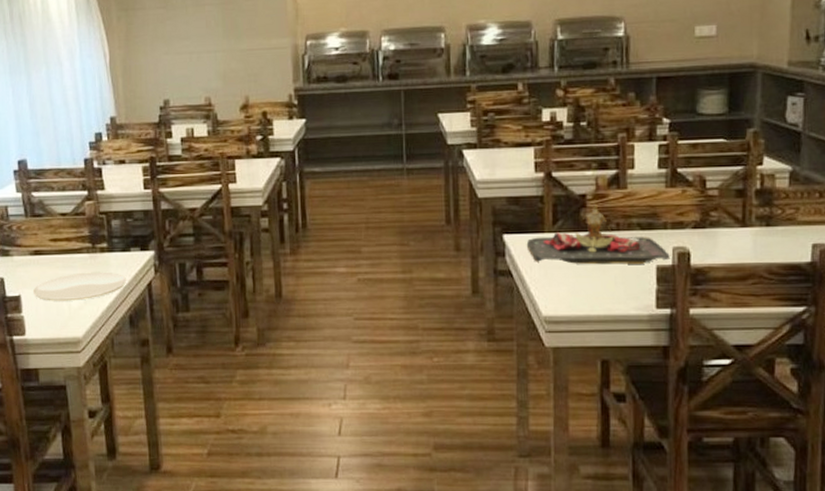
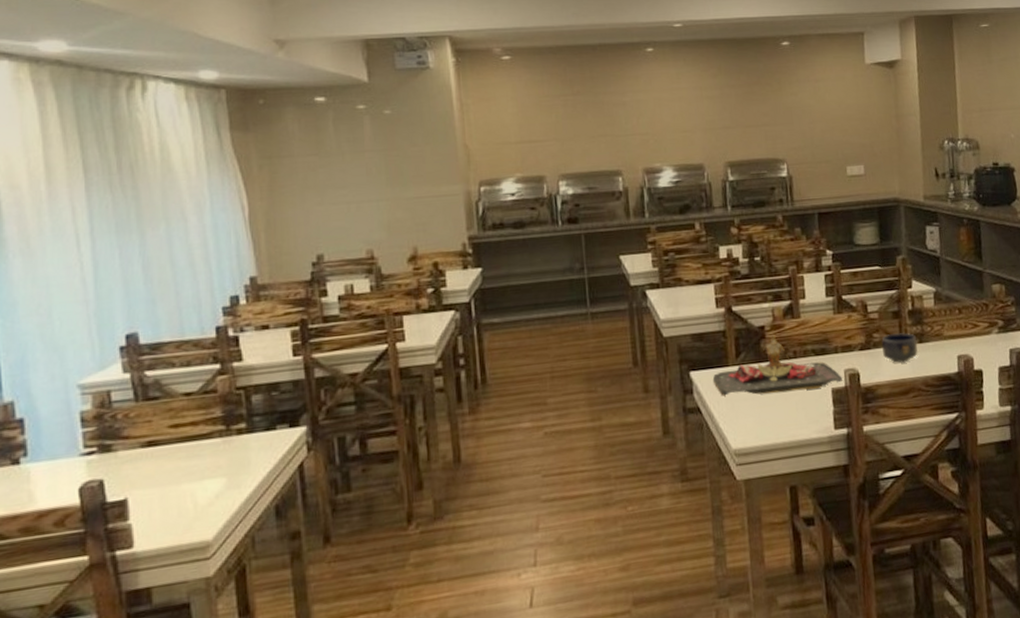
plate: present [32,272,126,301] -> none [144,456,271,502]
mug: none [718,212,764,247] -> present [880,332,918,363]

